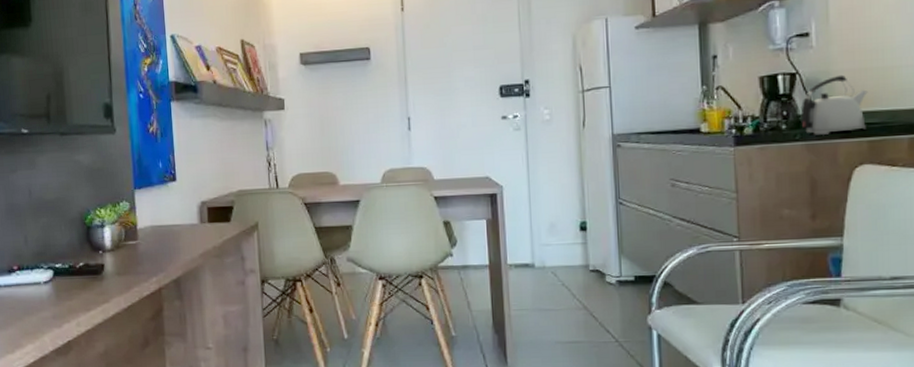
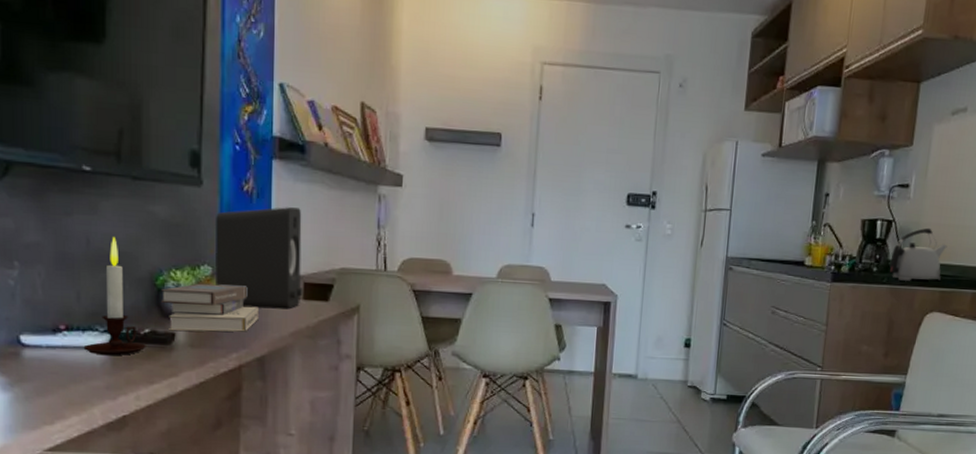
candle: none [33,186,82,289] -> present [83,237,146,356]
books: none [90,216,172,263] -> present [162,283,259,332]
speaker: none [129,141,208,235] -> present [216,207,303,309]

